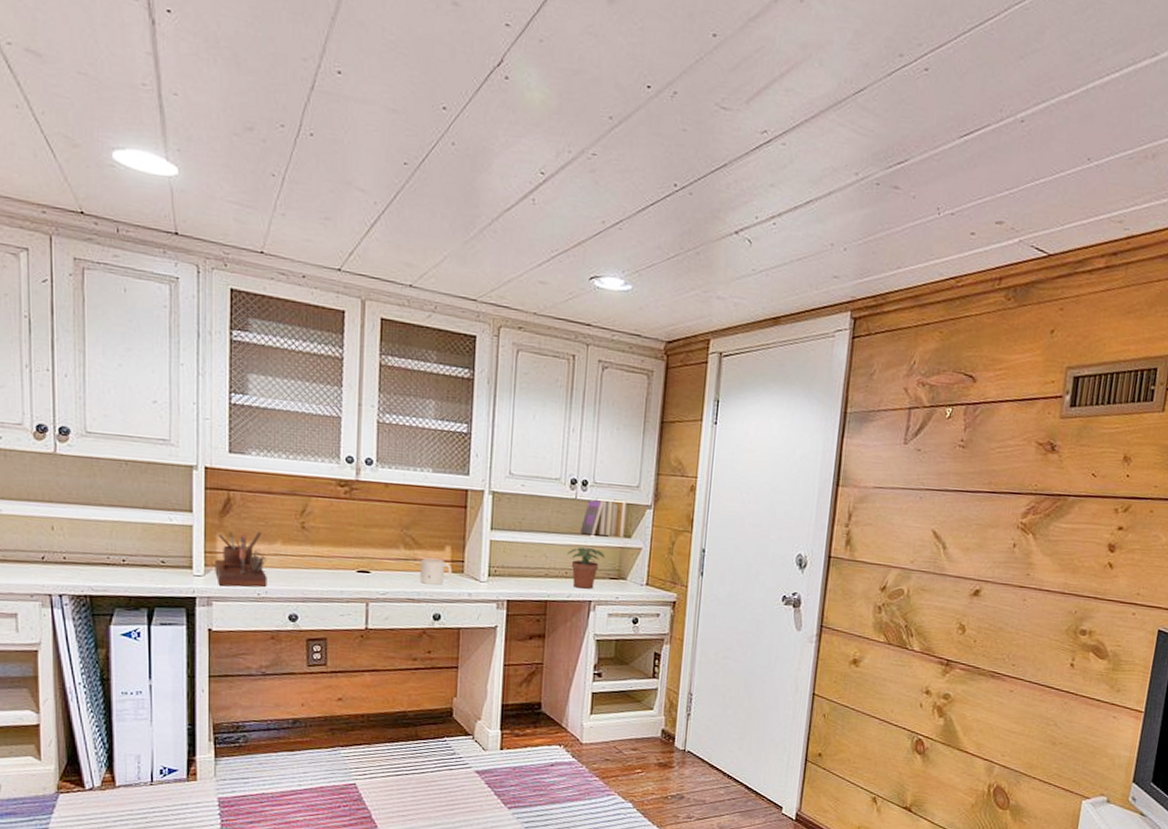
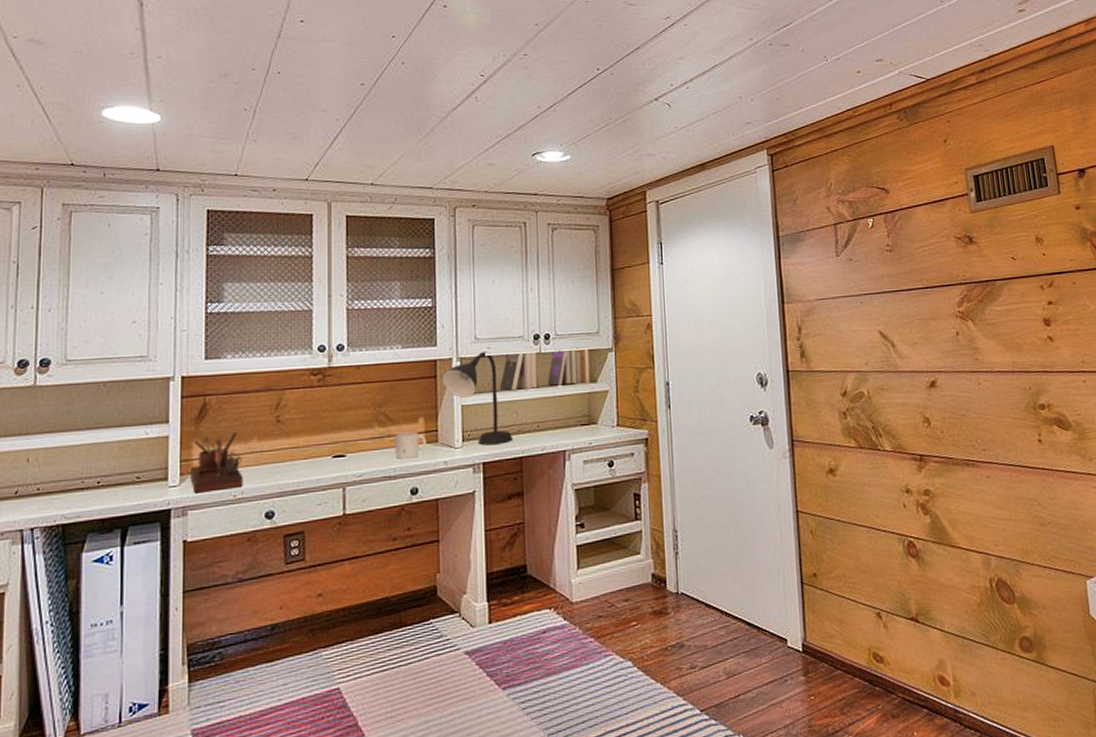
desk lamp: none [472,488,540,585] -> present [442,351,514,446]
books: none [531,494,574,535] -> present [500,350,538,391]
potted plant: present [567,547,605,589] -> none [537,398,574,440]

